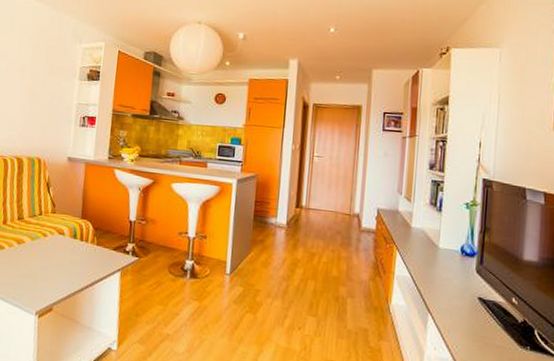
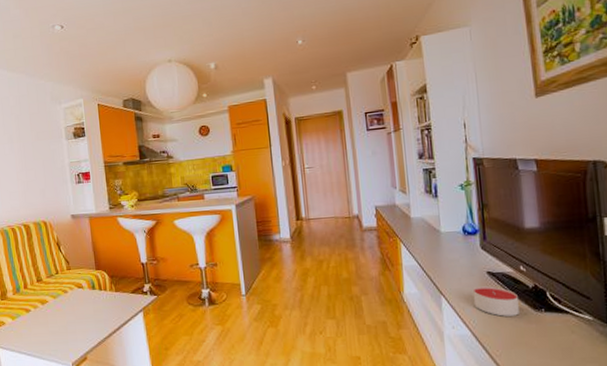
candle: none [460,311,505,349] -> present [472,286,519,317]

